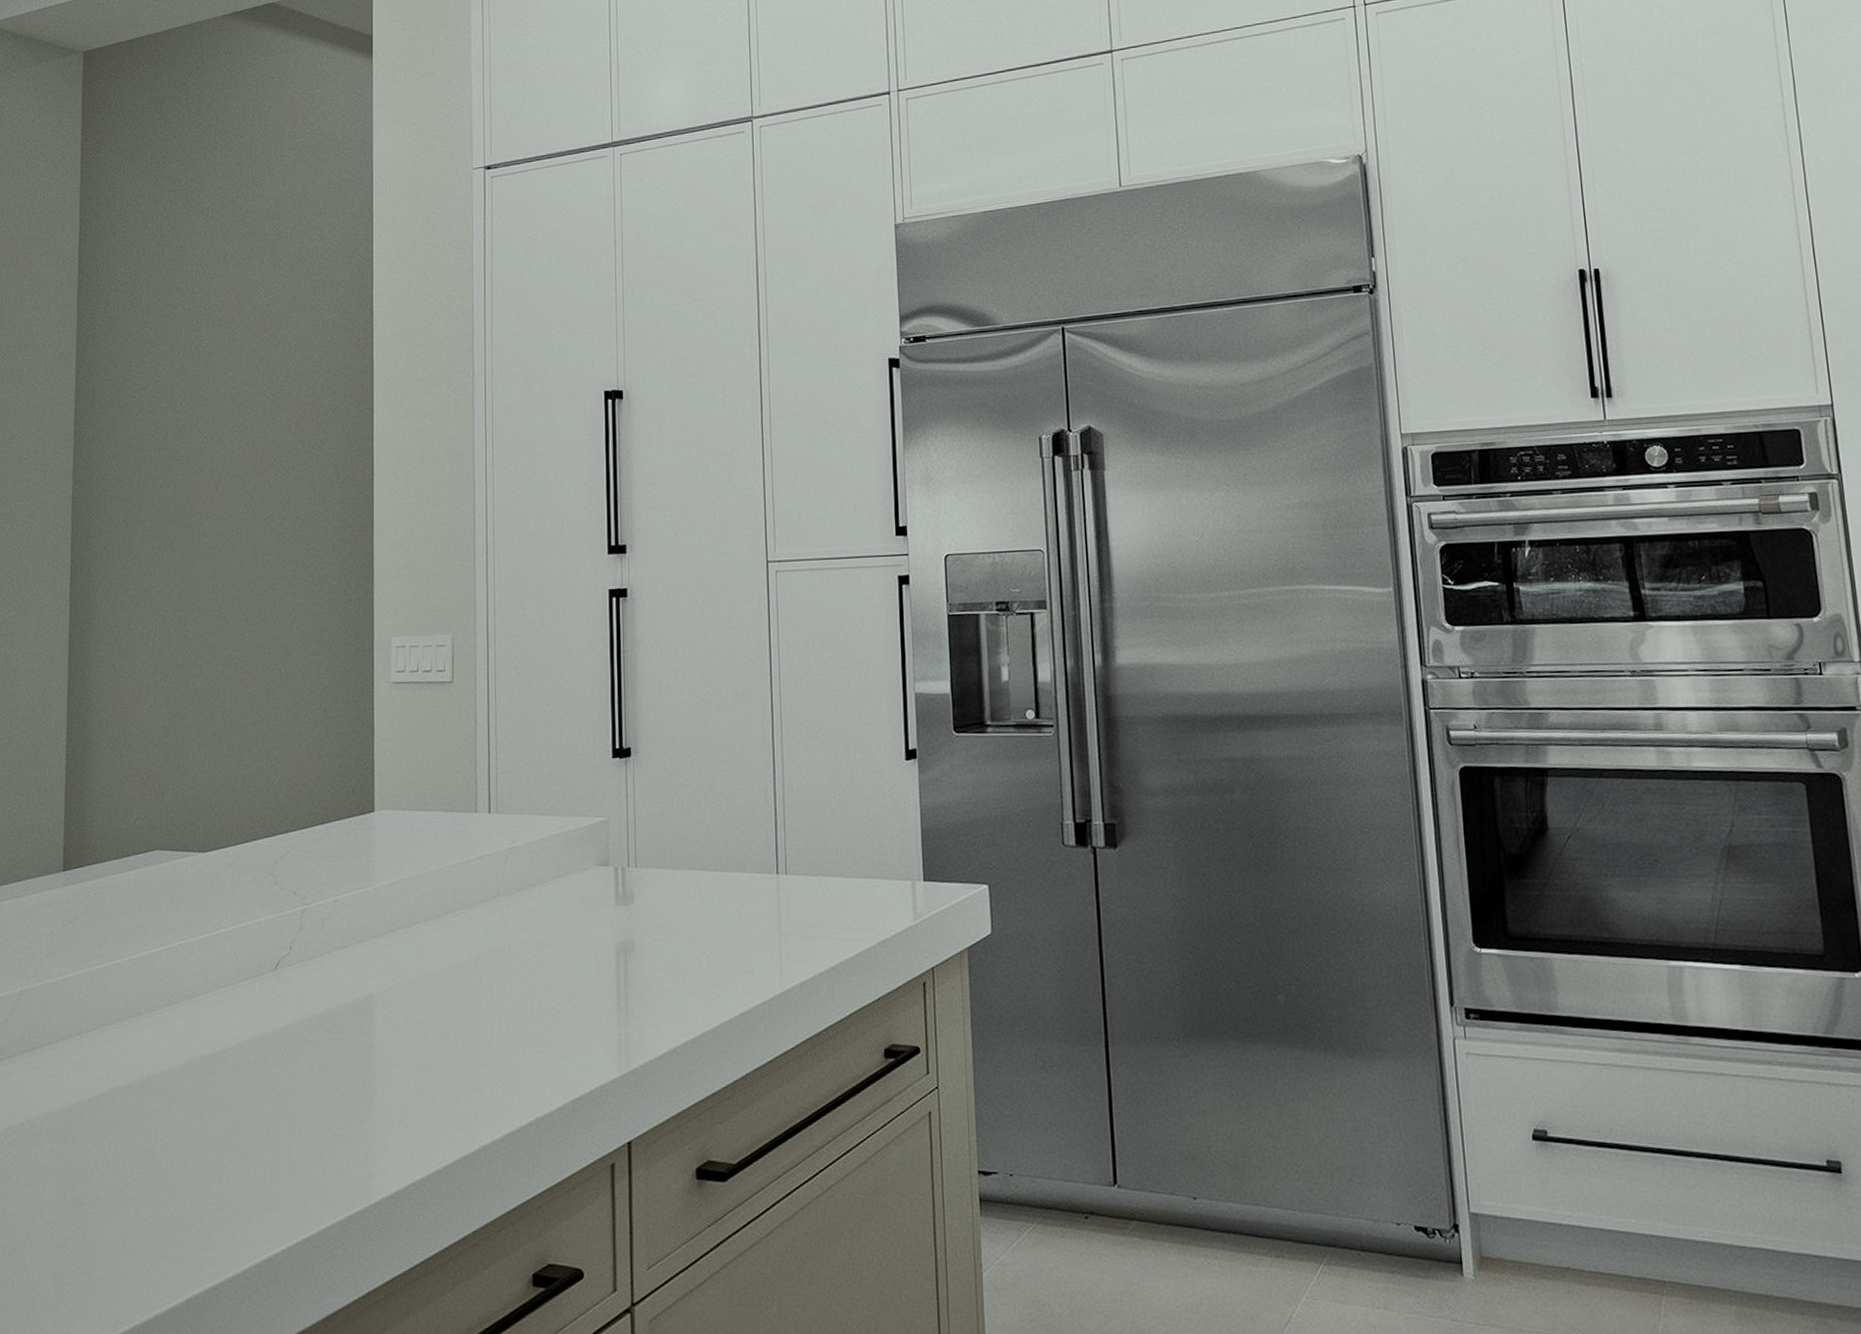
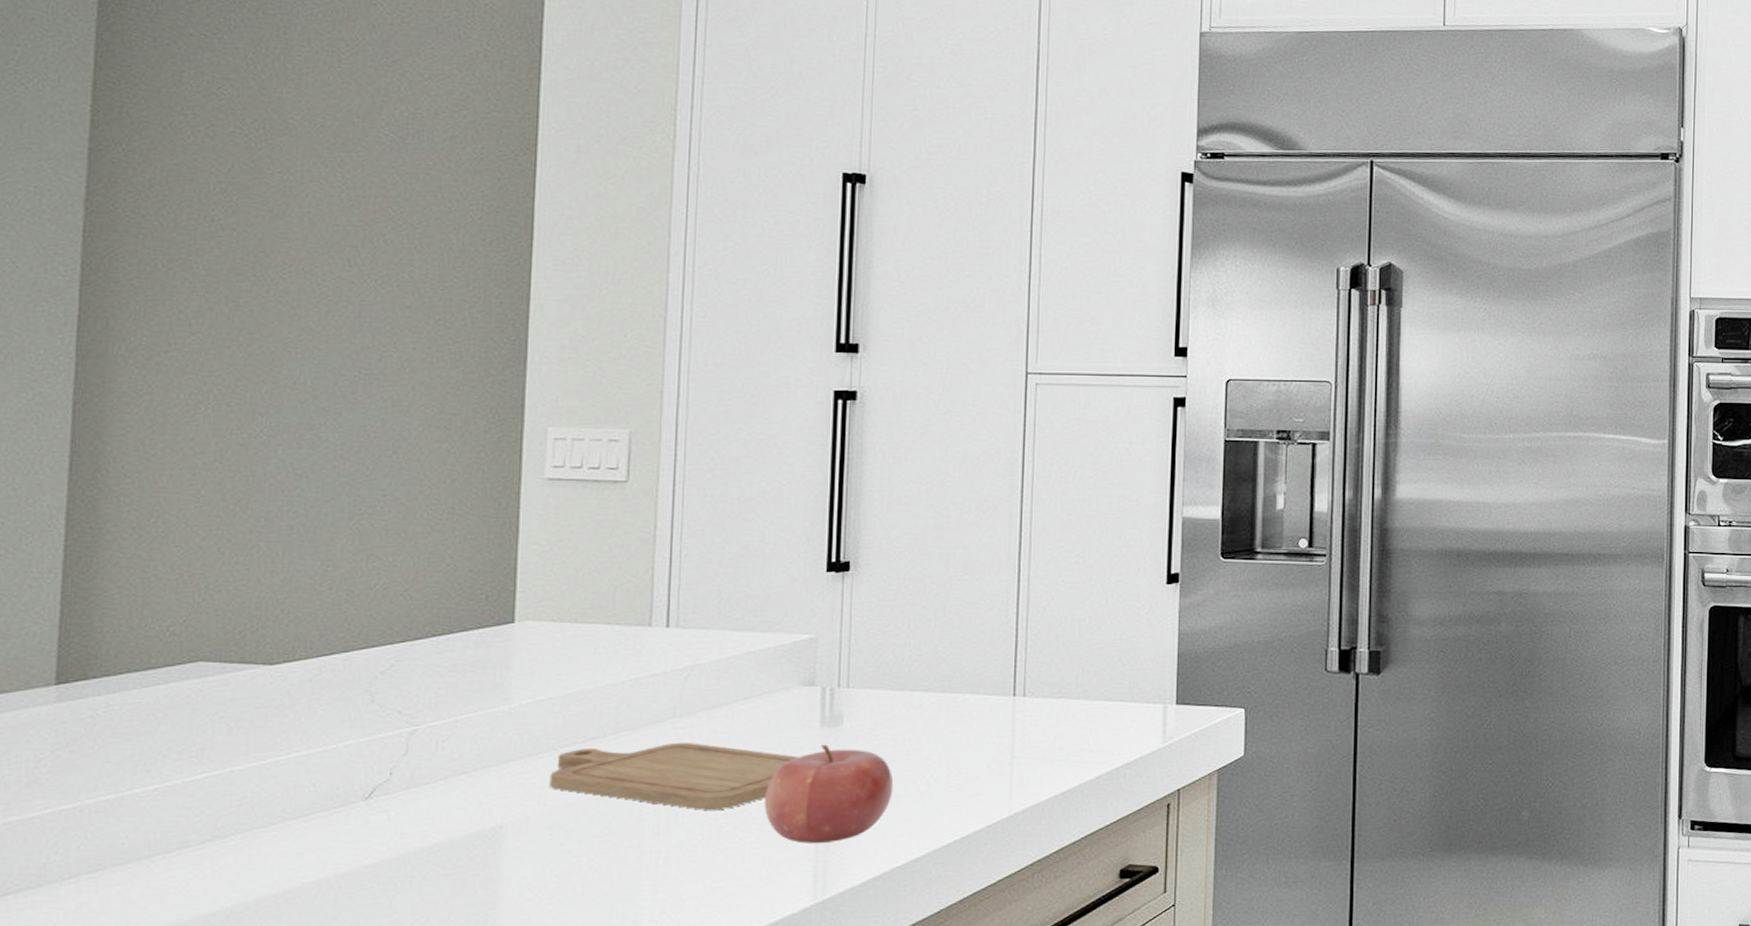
chopping board: none [406,920,600,983] -> present [549,743,799,810]
fruit: none [573,921,680,1017] -> present [763,744,894,844]

